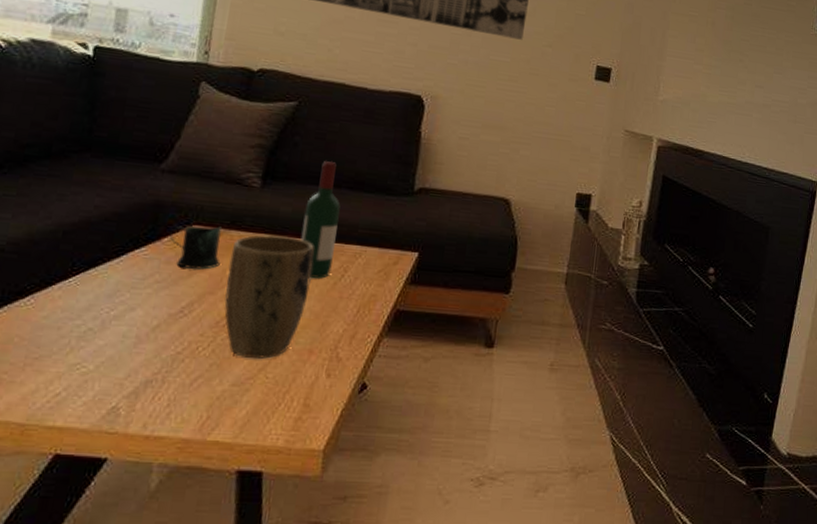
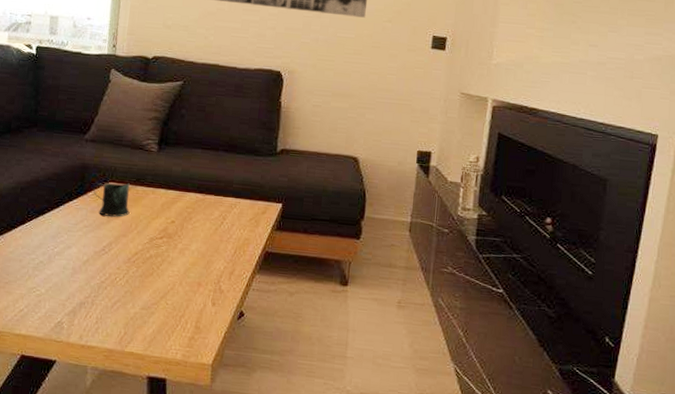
plant pot: present [224,235,314,359] -> none [134,190,200,289]
wine bottle: present [301,160,341,278] -> none [189,128,219,225]

